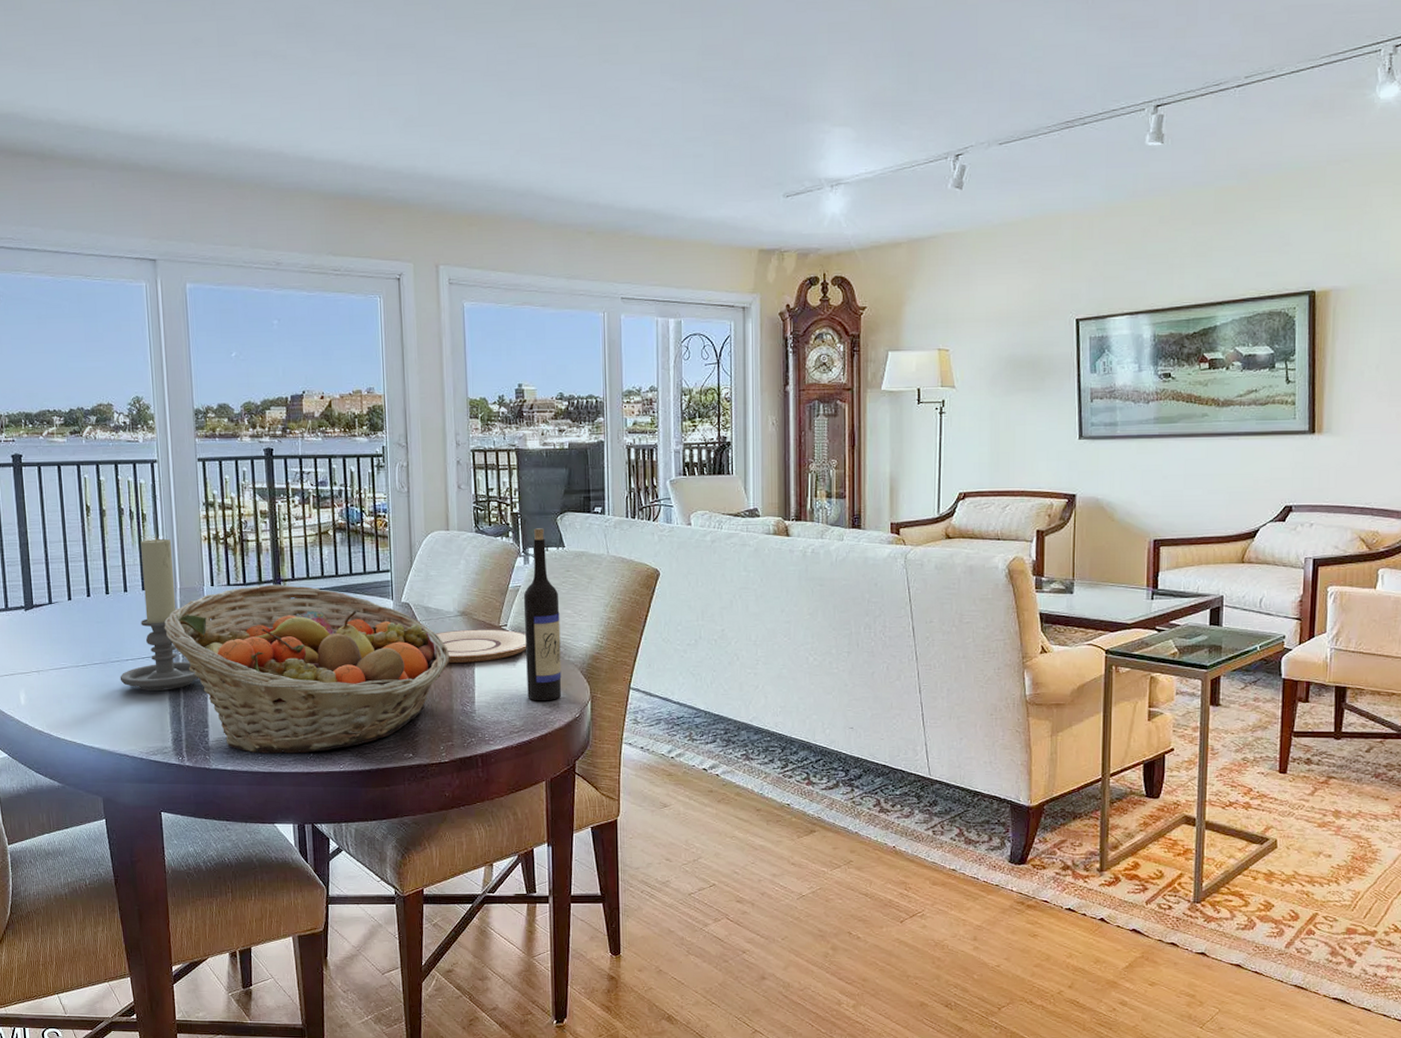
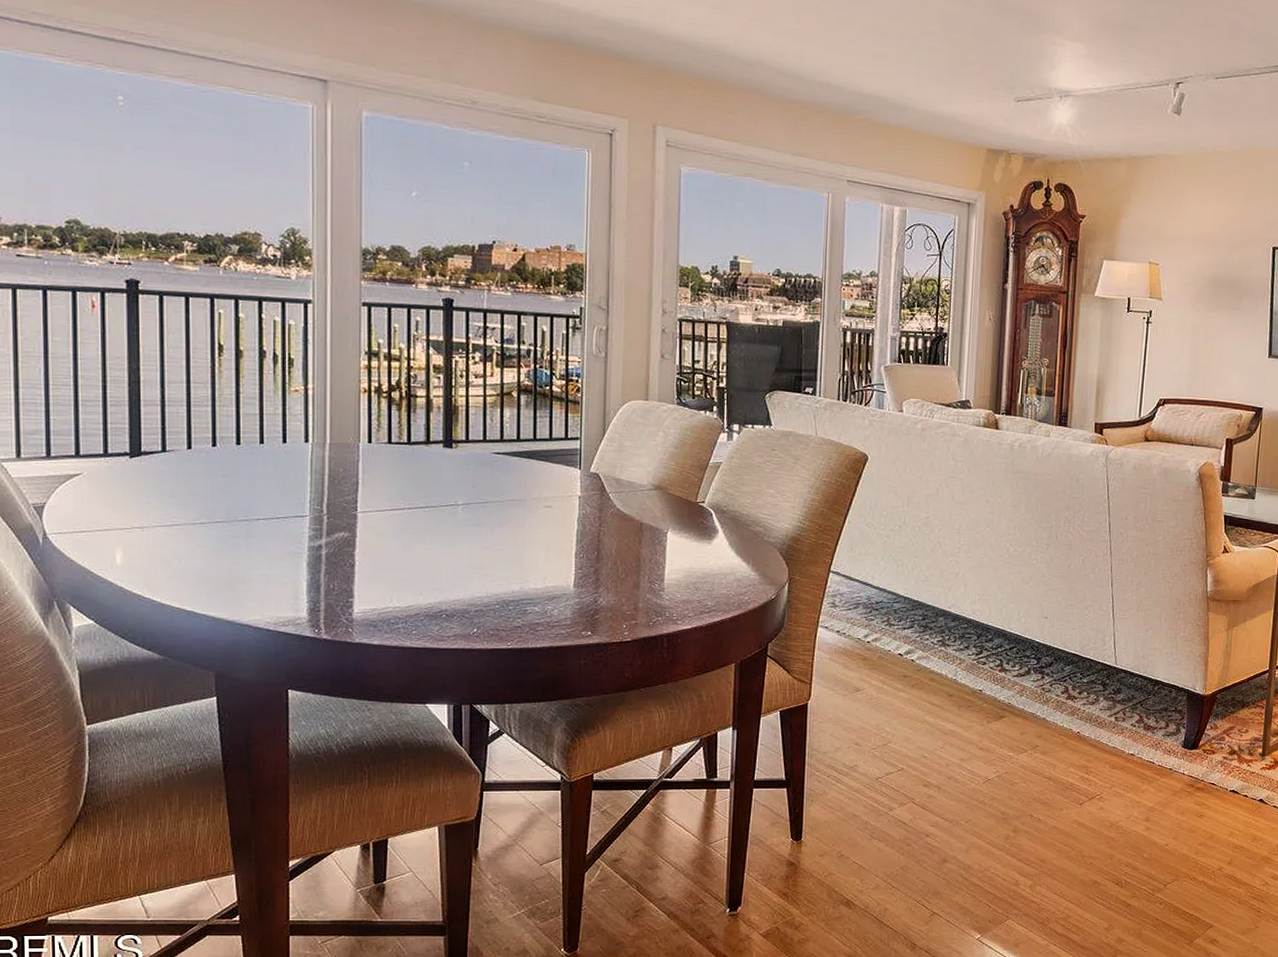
candle holder: present [120,537,200,690] -> none [247,385,347,555]
fruit basket: present [164,584,450,754] -> none [307,445,640,629]
plate: present [435,629,527,663] -> none [625,504,725,539]
wine bottle: present [523,528,562,701] -> none [722,404,762,582]

